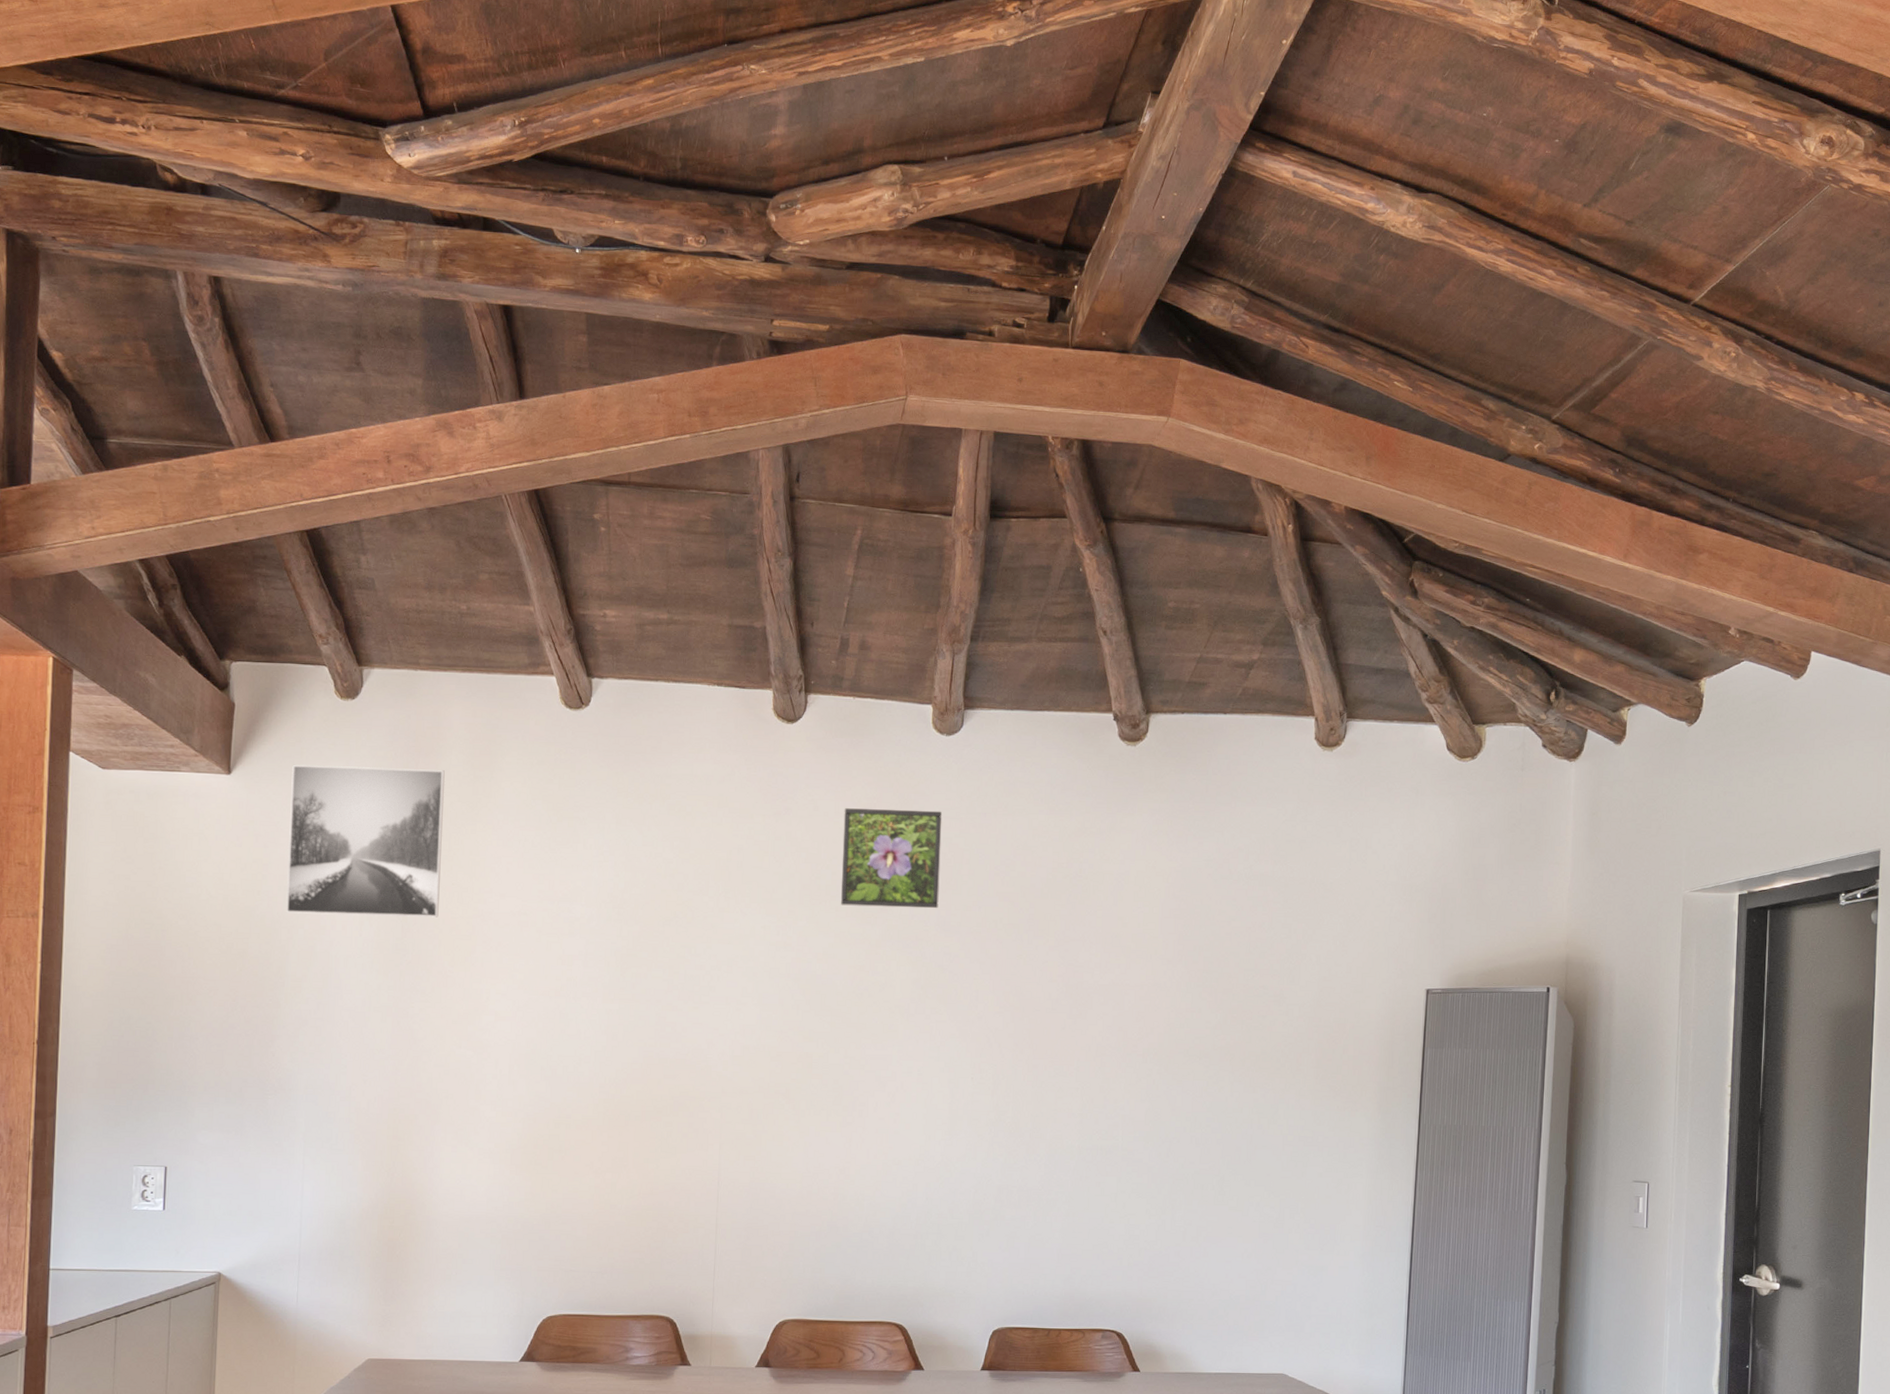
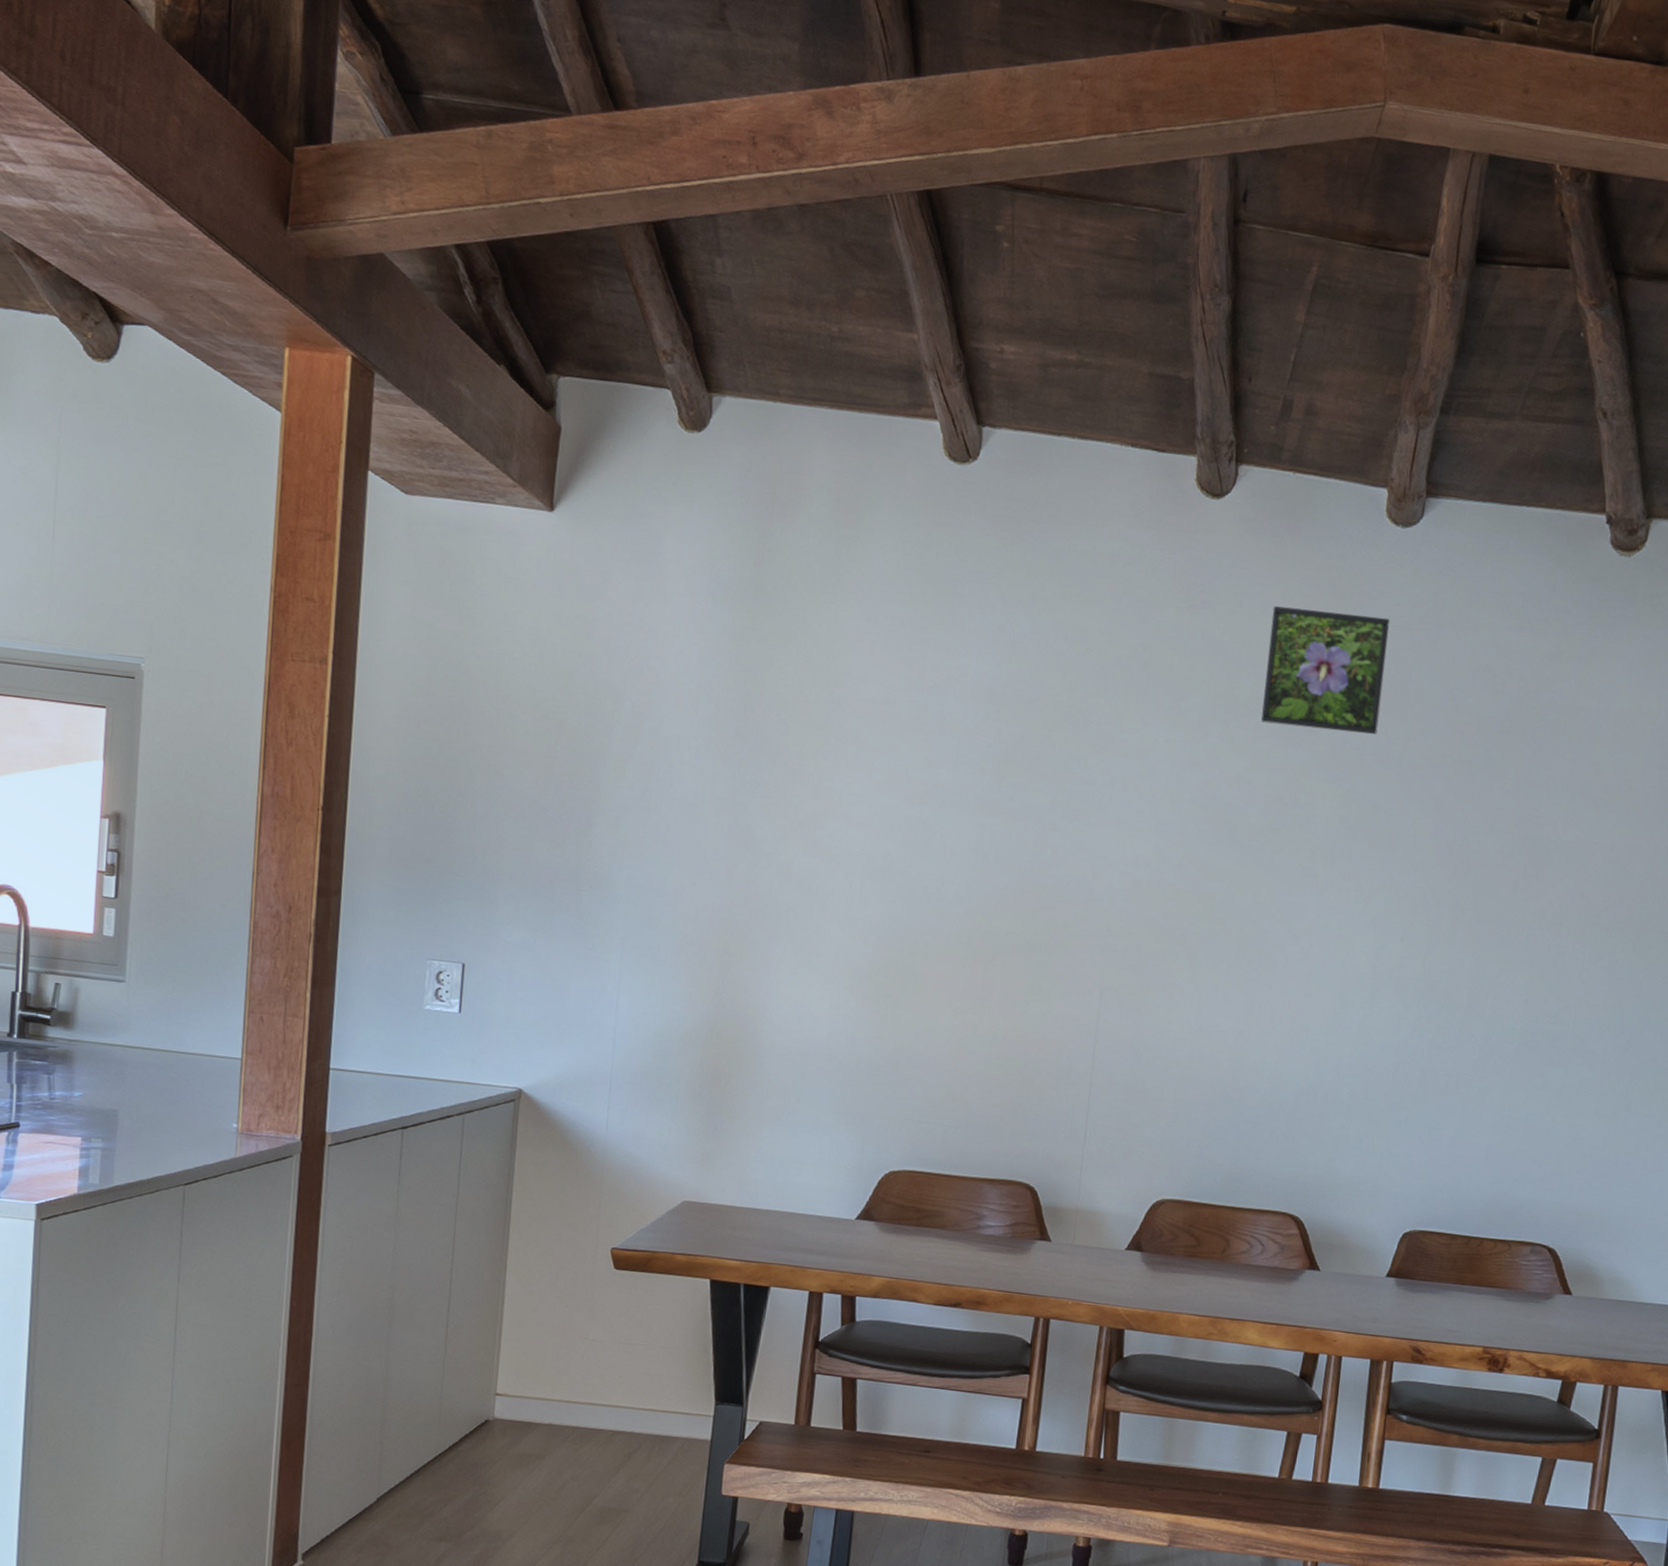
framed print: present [286,764,445,918] -> none [611,505,803,700]

